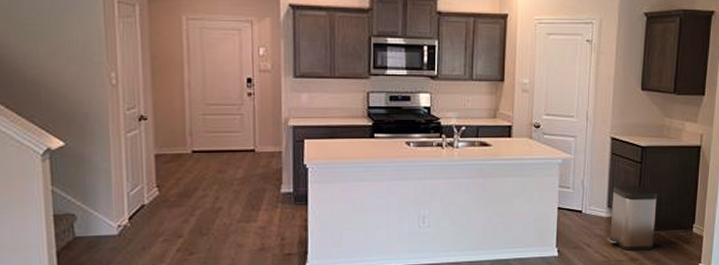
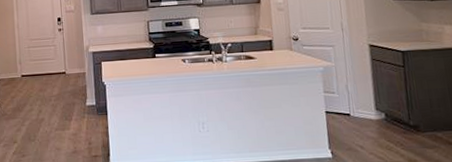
pedal bin: present [607,185,657,251] -> none [379,88,432,152]

